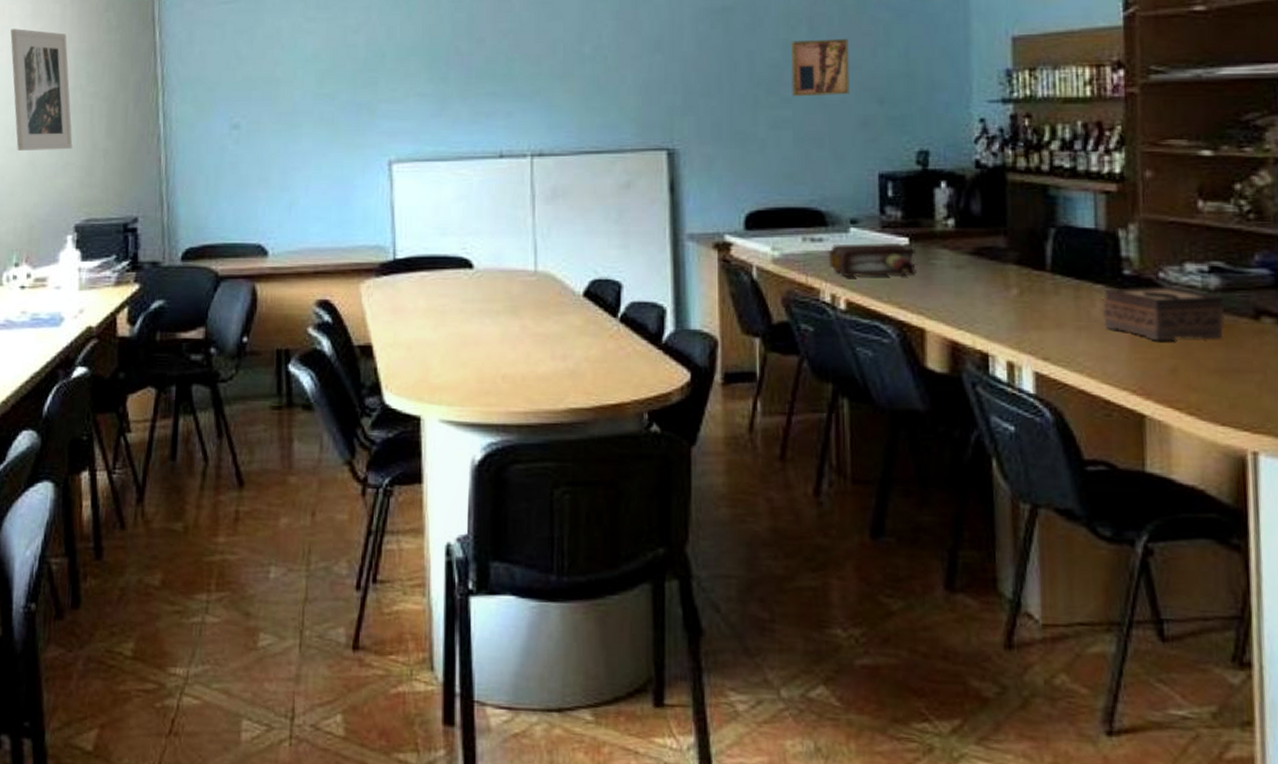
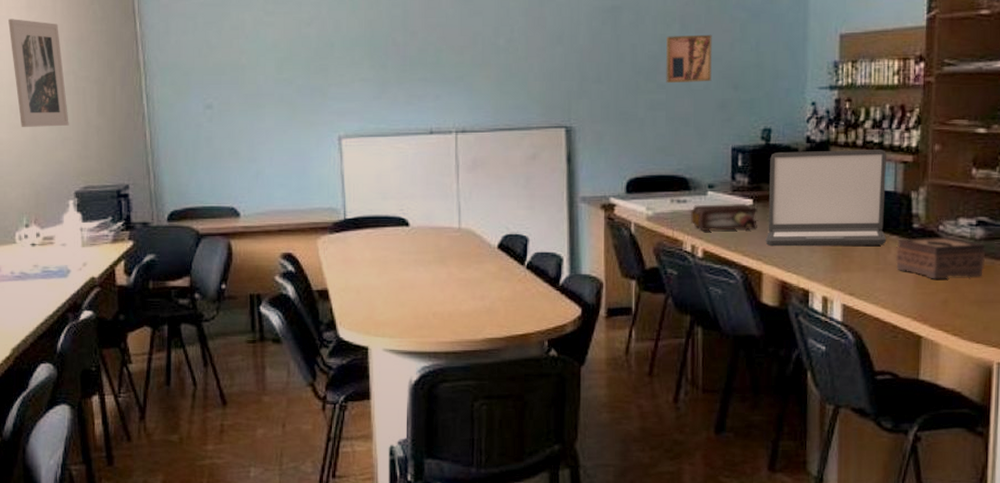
laptop: none [927,177,1089,298] -> present [765,150,887,247]

